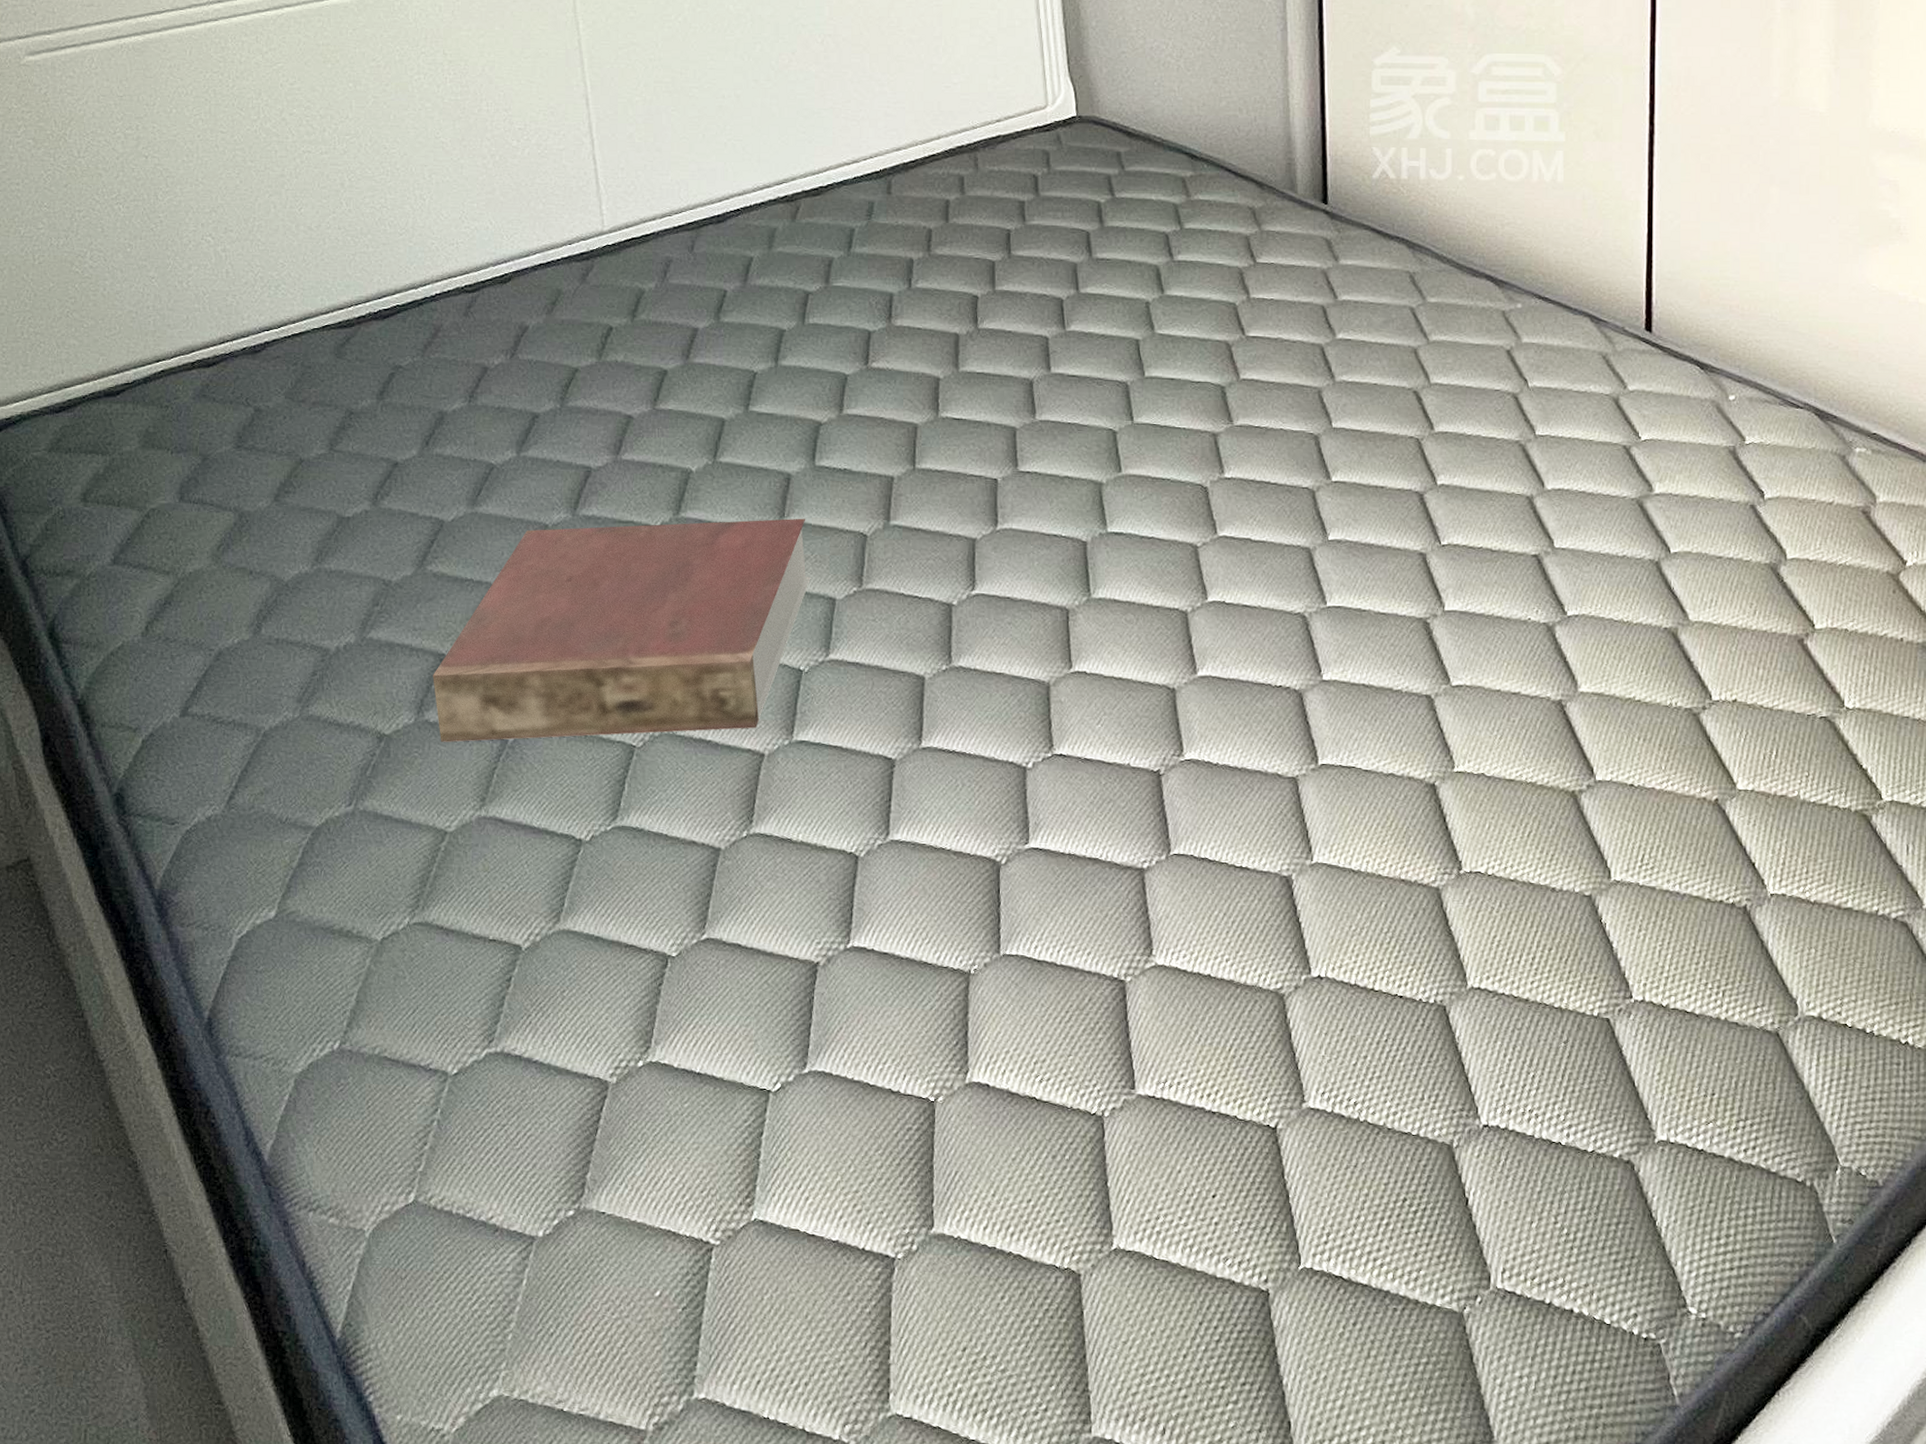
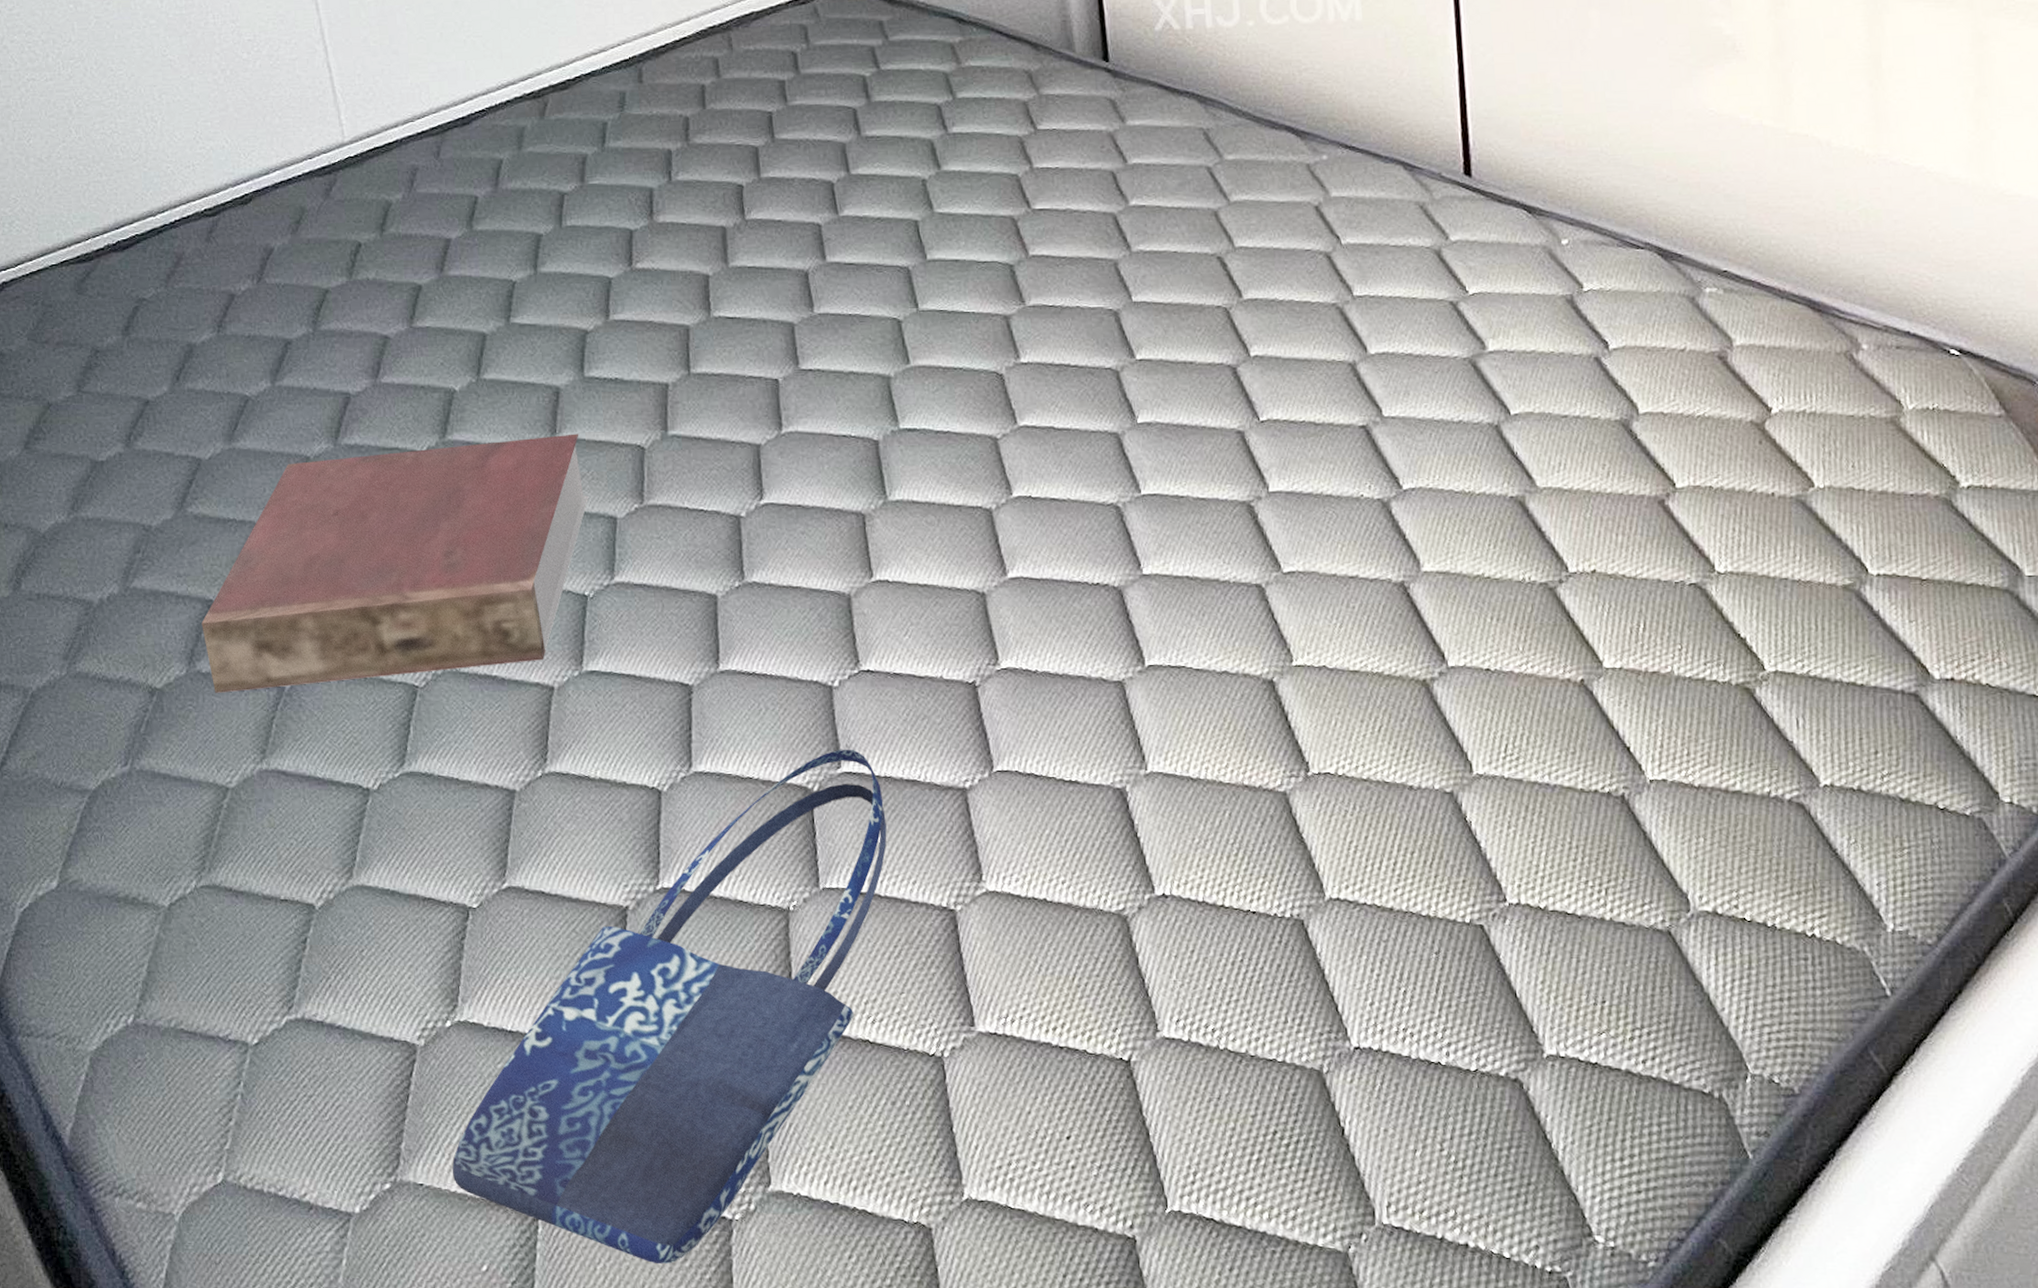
shopping bag: none [633,826,1067,1297] -> present [452,749,887,1264]

